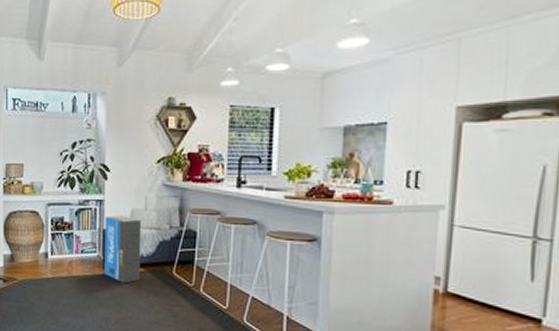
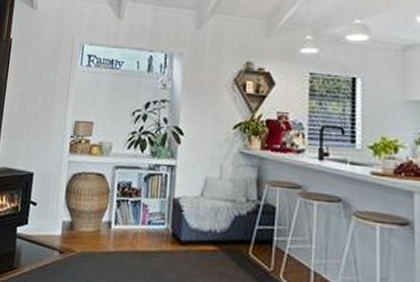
air purifier: present [104,215,142,283] -> none [172,183,216,263]

